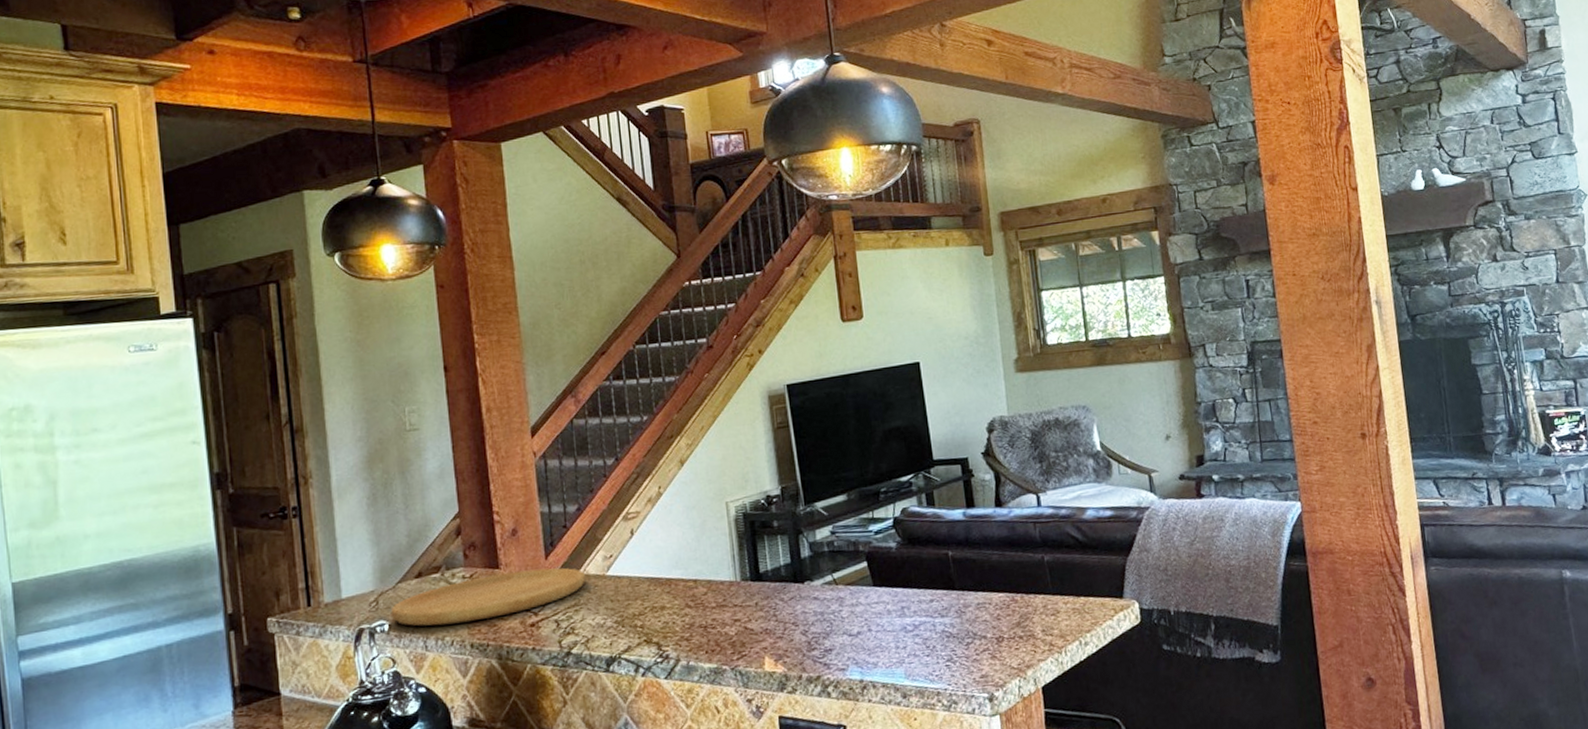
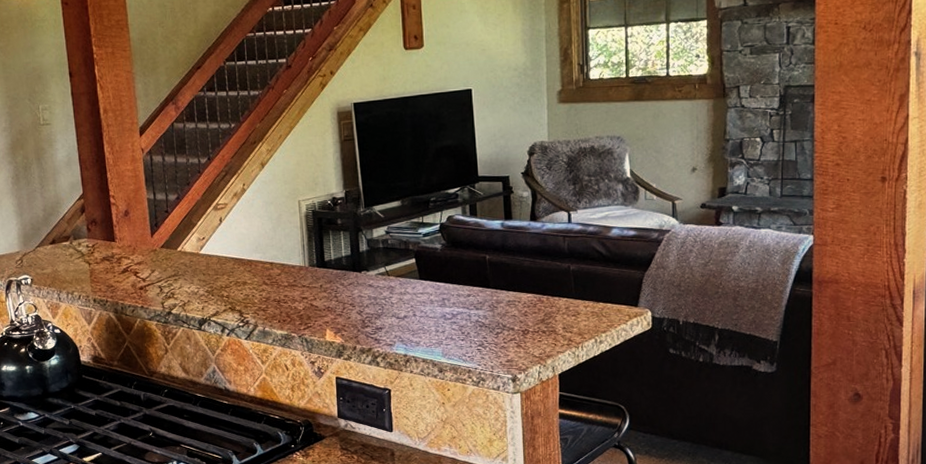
cutting board: present [390,567,585,627] -> none [32,244,183,283]

